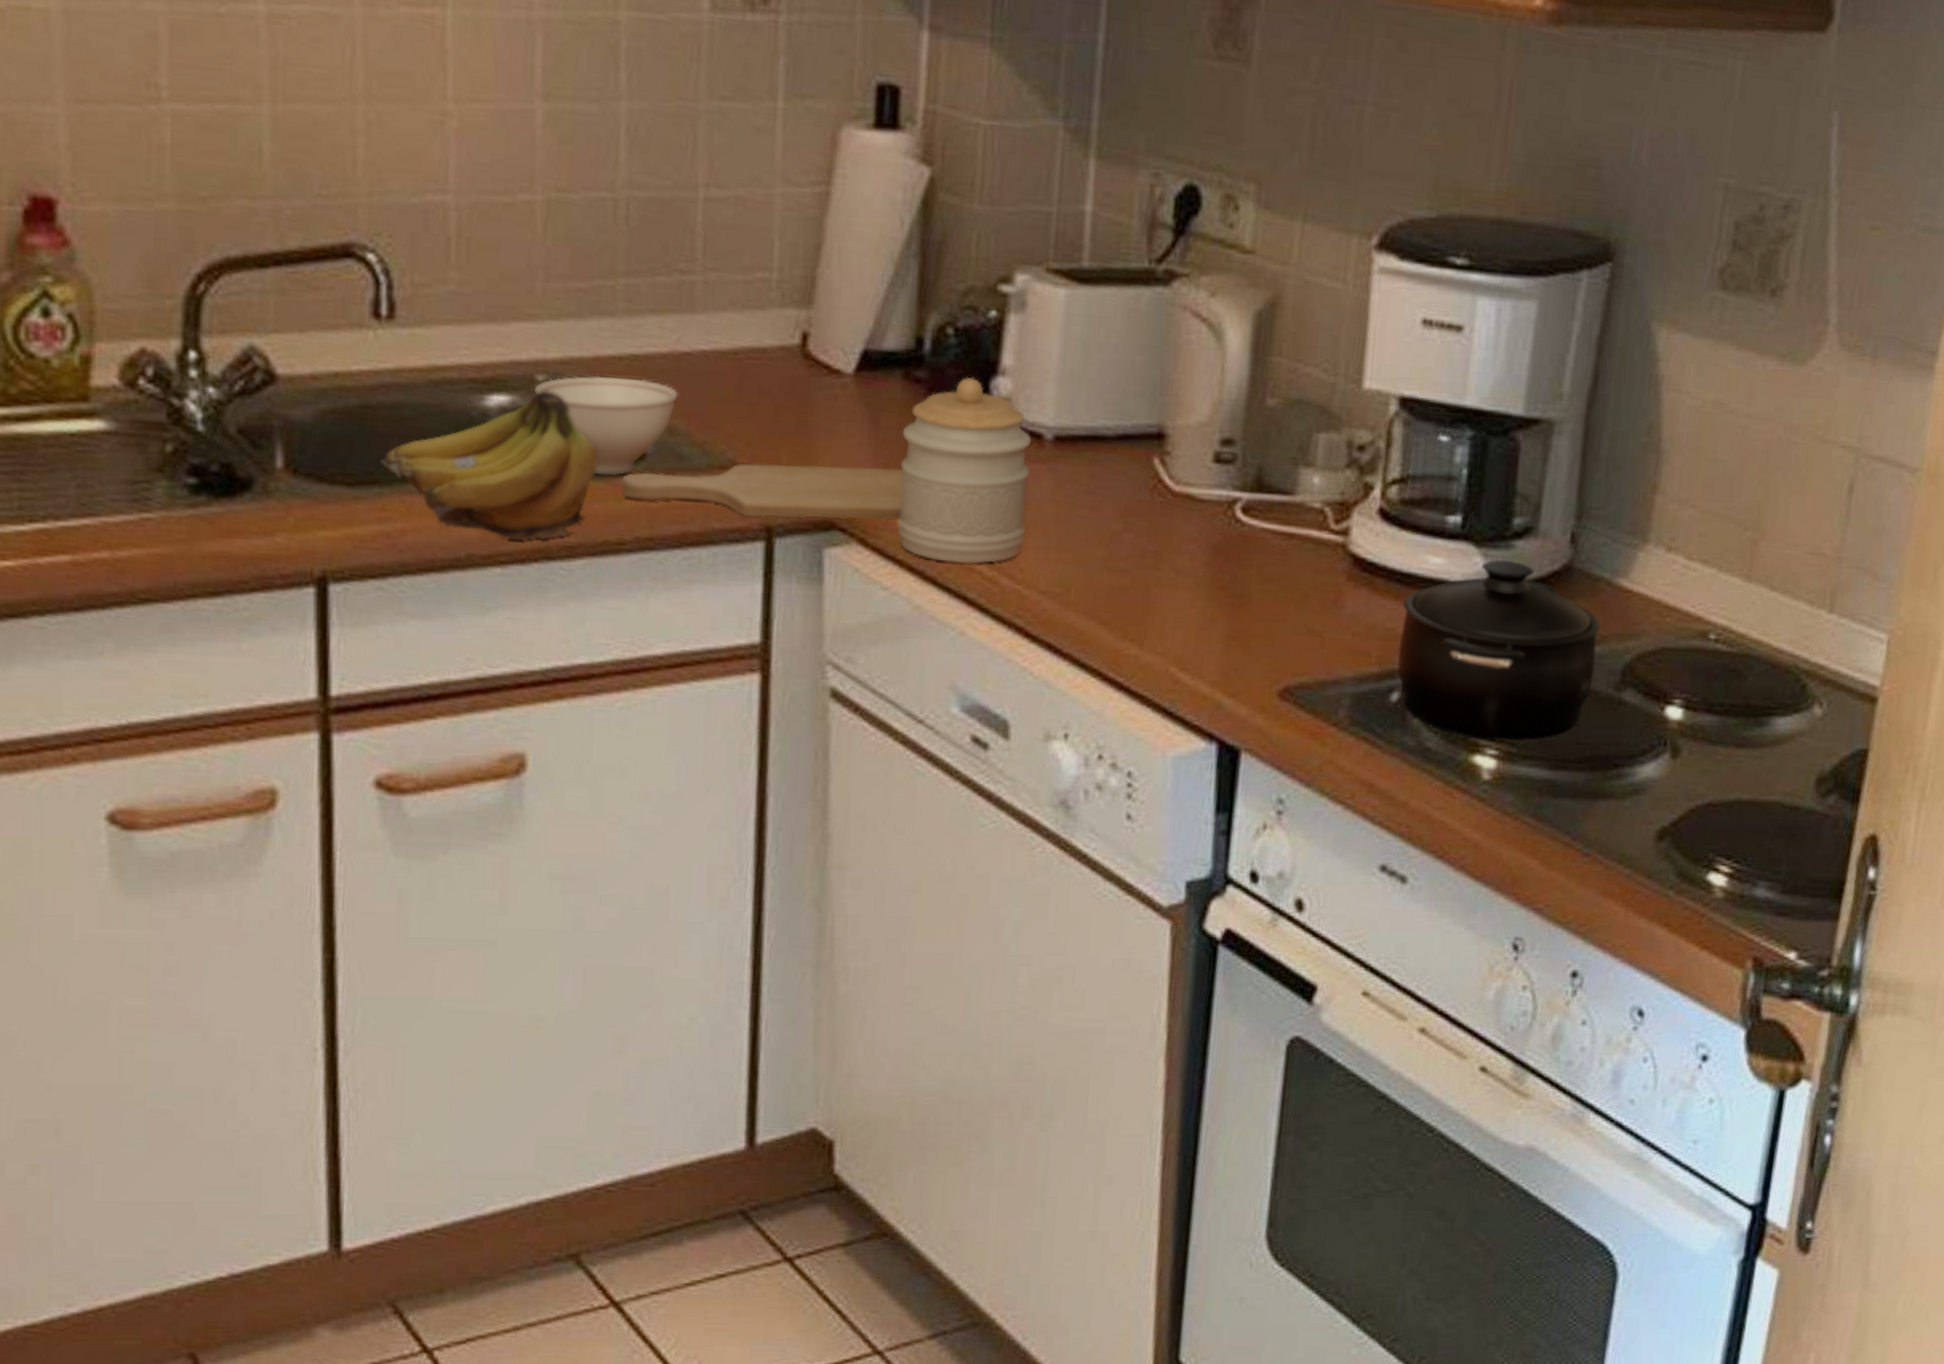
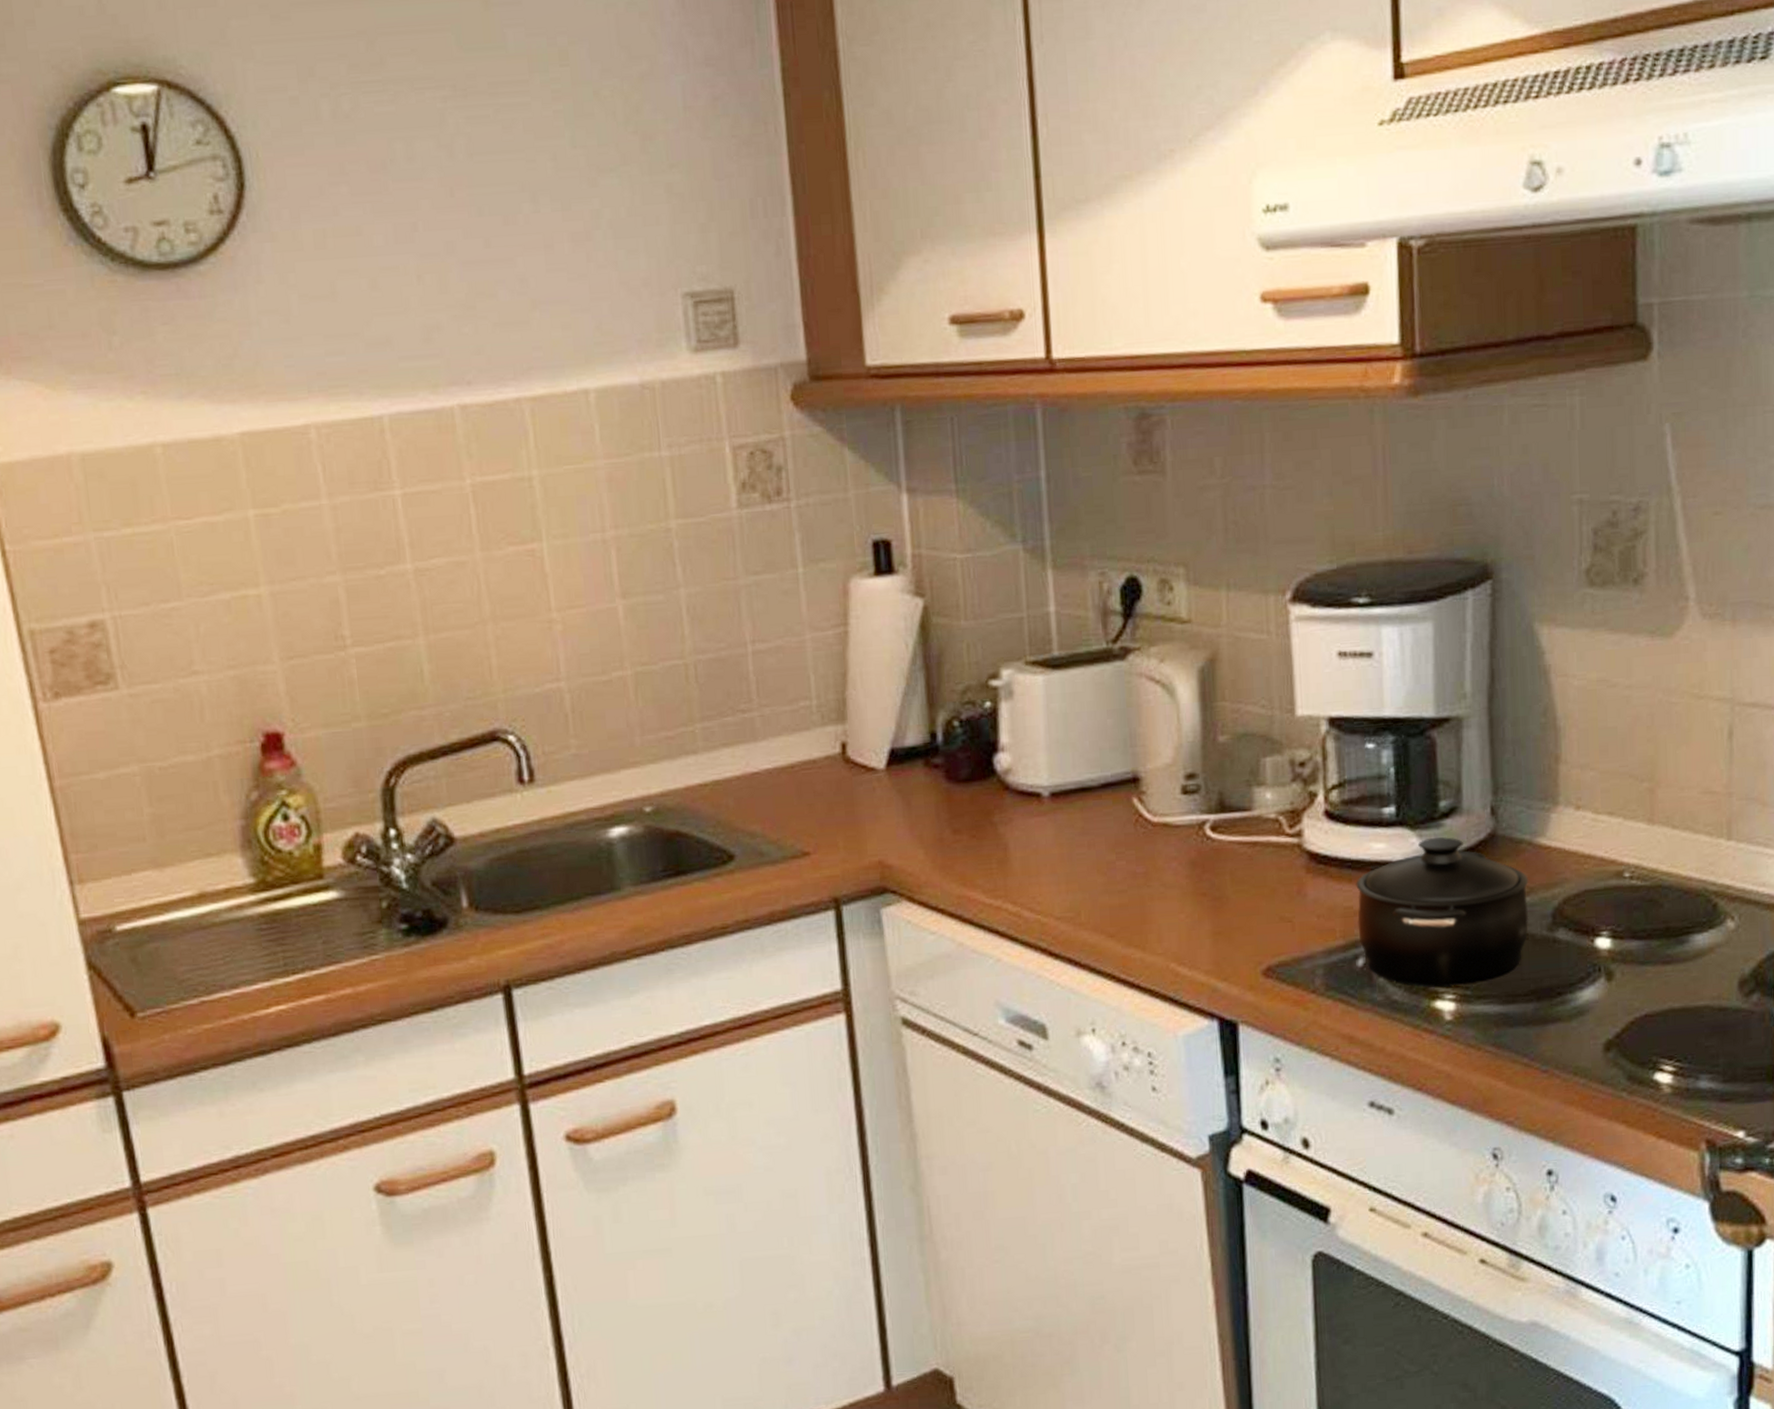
fruit: present [380,391,598,541] -> none [538,818,700,937]
bowl: present [535,375,678,477] -> none [644,798,753,877]
chopping board: present [621,464,904,520] -> none [719,837,938,893]
jar: present [897,376,1032,564] -> none [929,756,1039,905]

